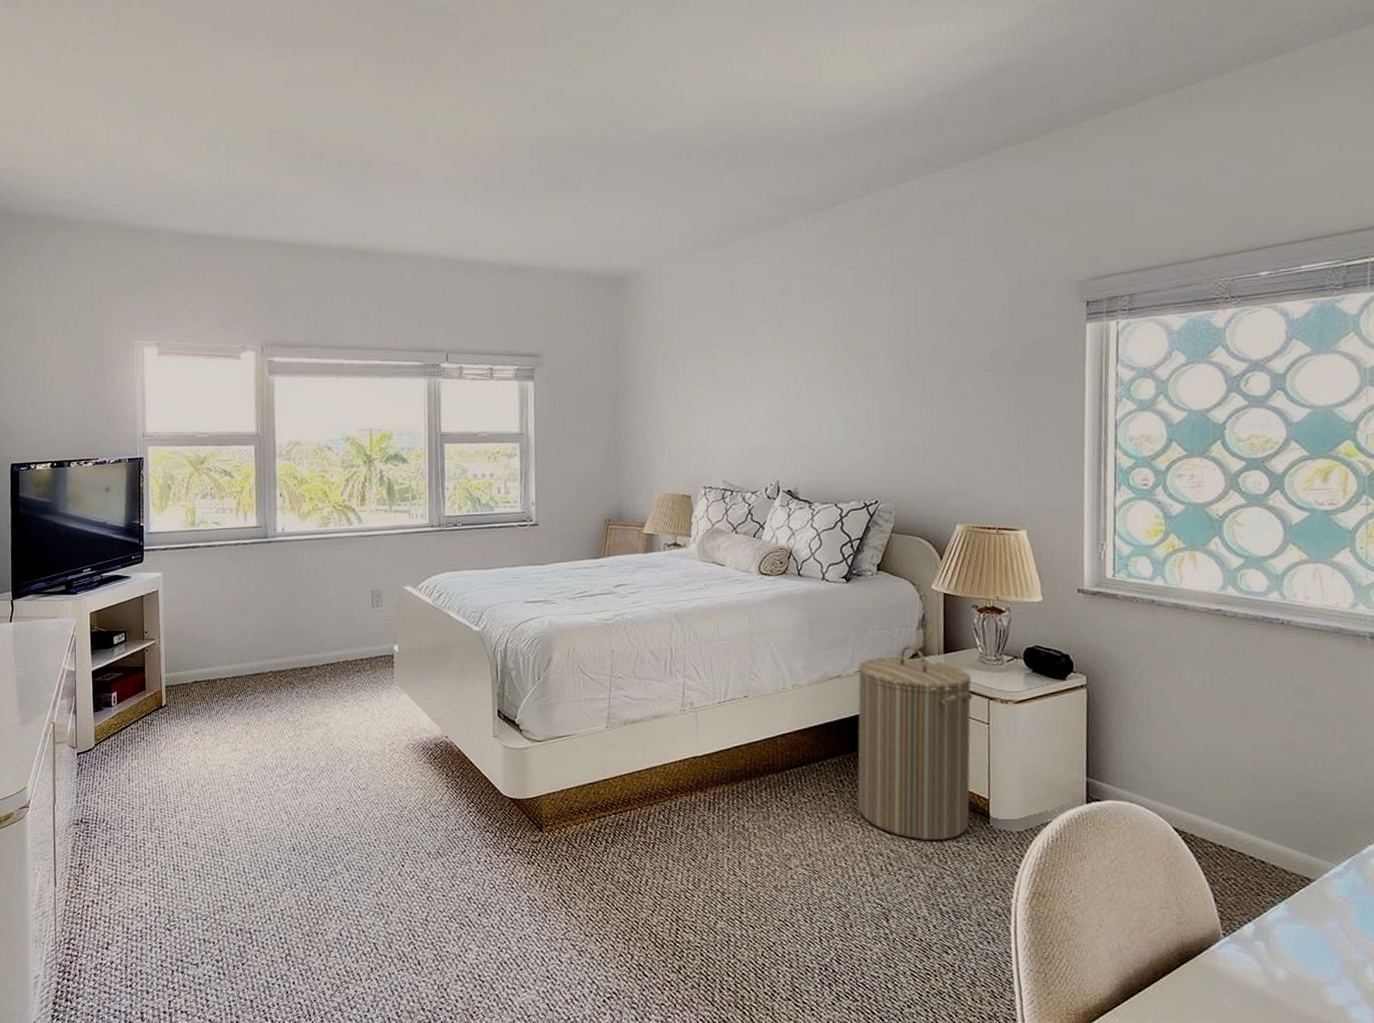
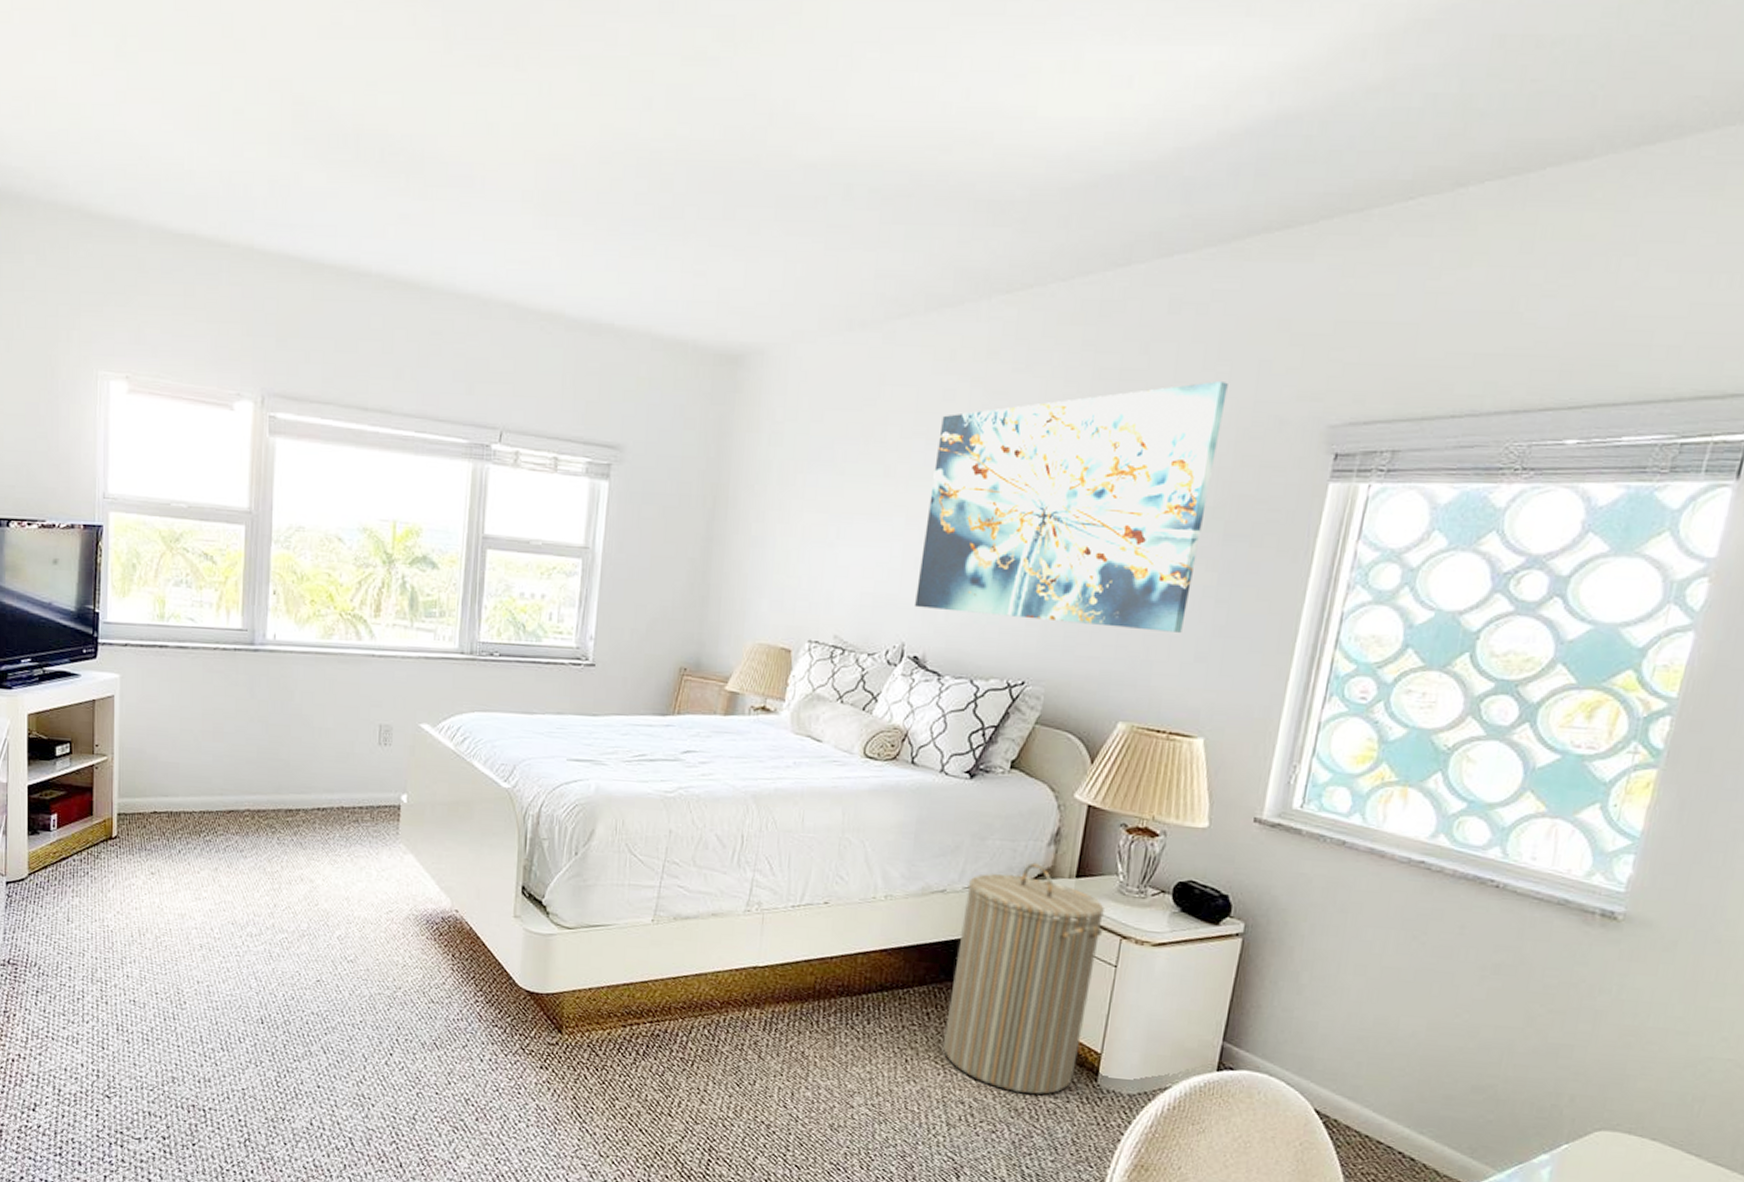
wall art: none [782,258,997,452] -> present [915,381,1228,633]

